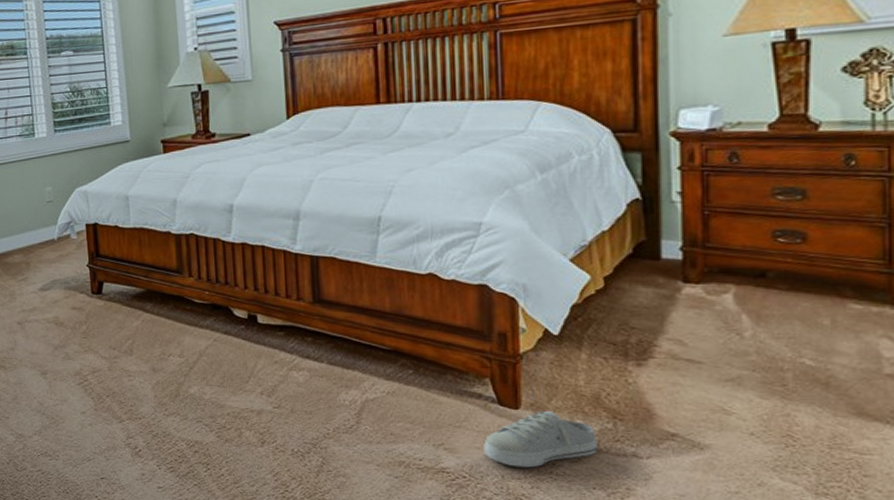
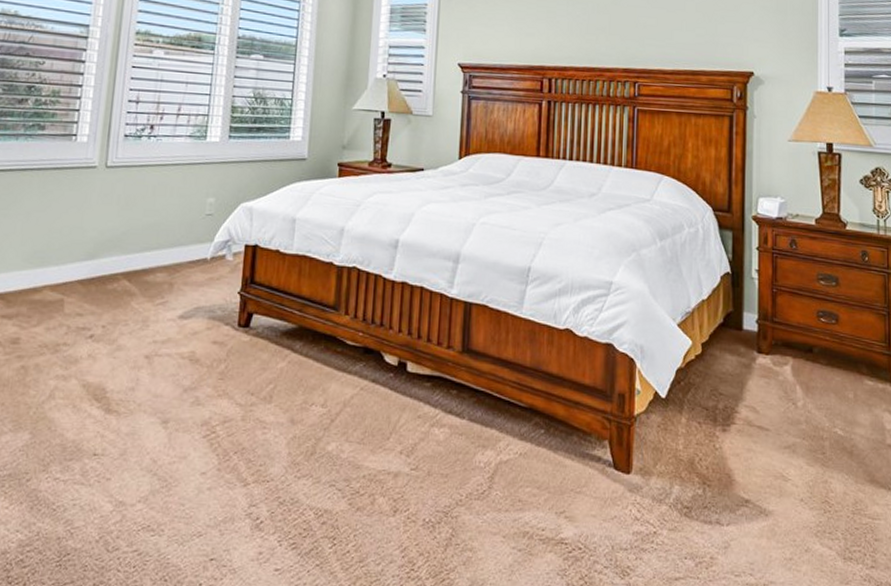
shoe: present [483,410,598,468] -> none [599,475,690,537]

